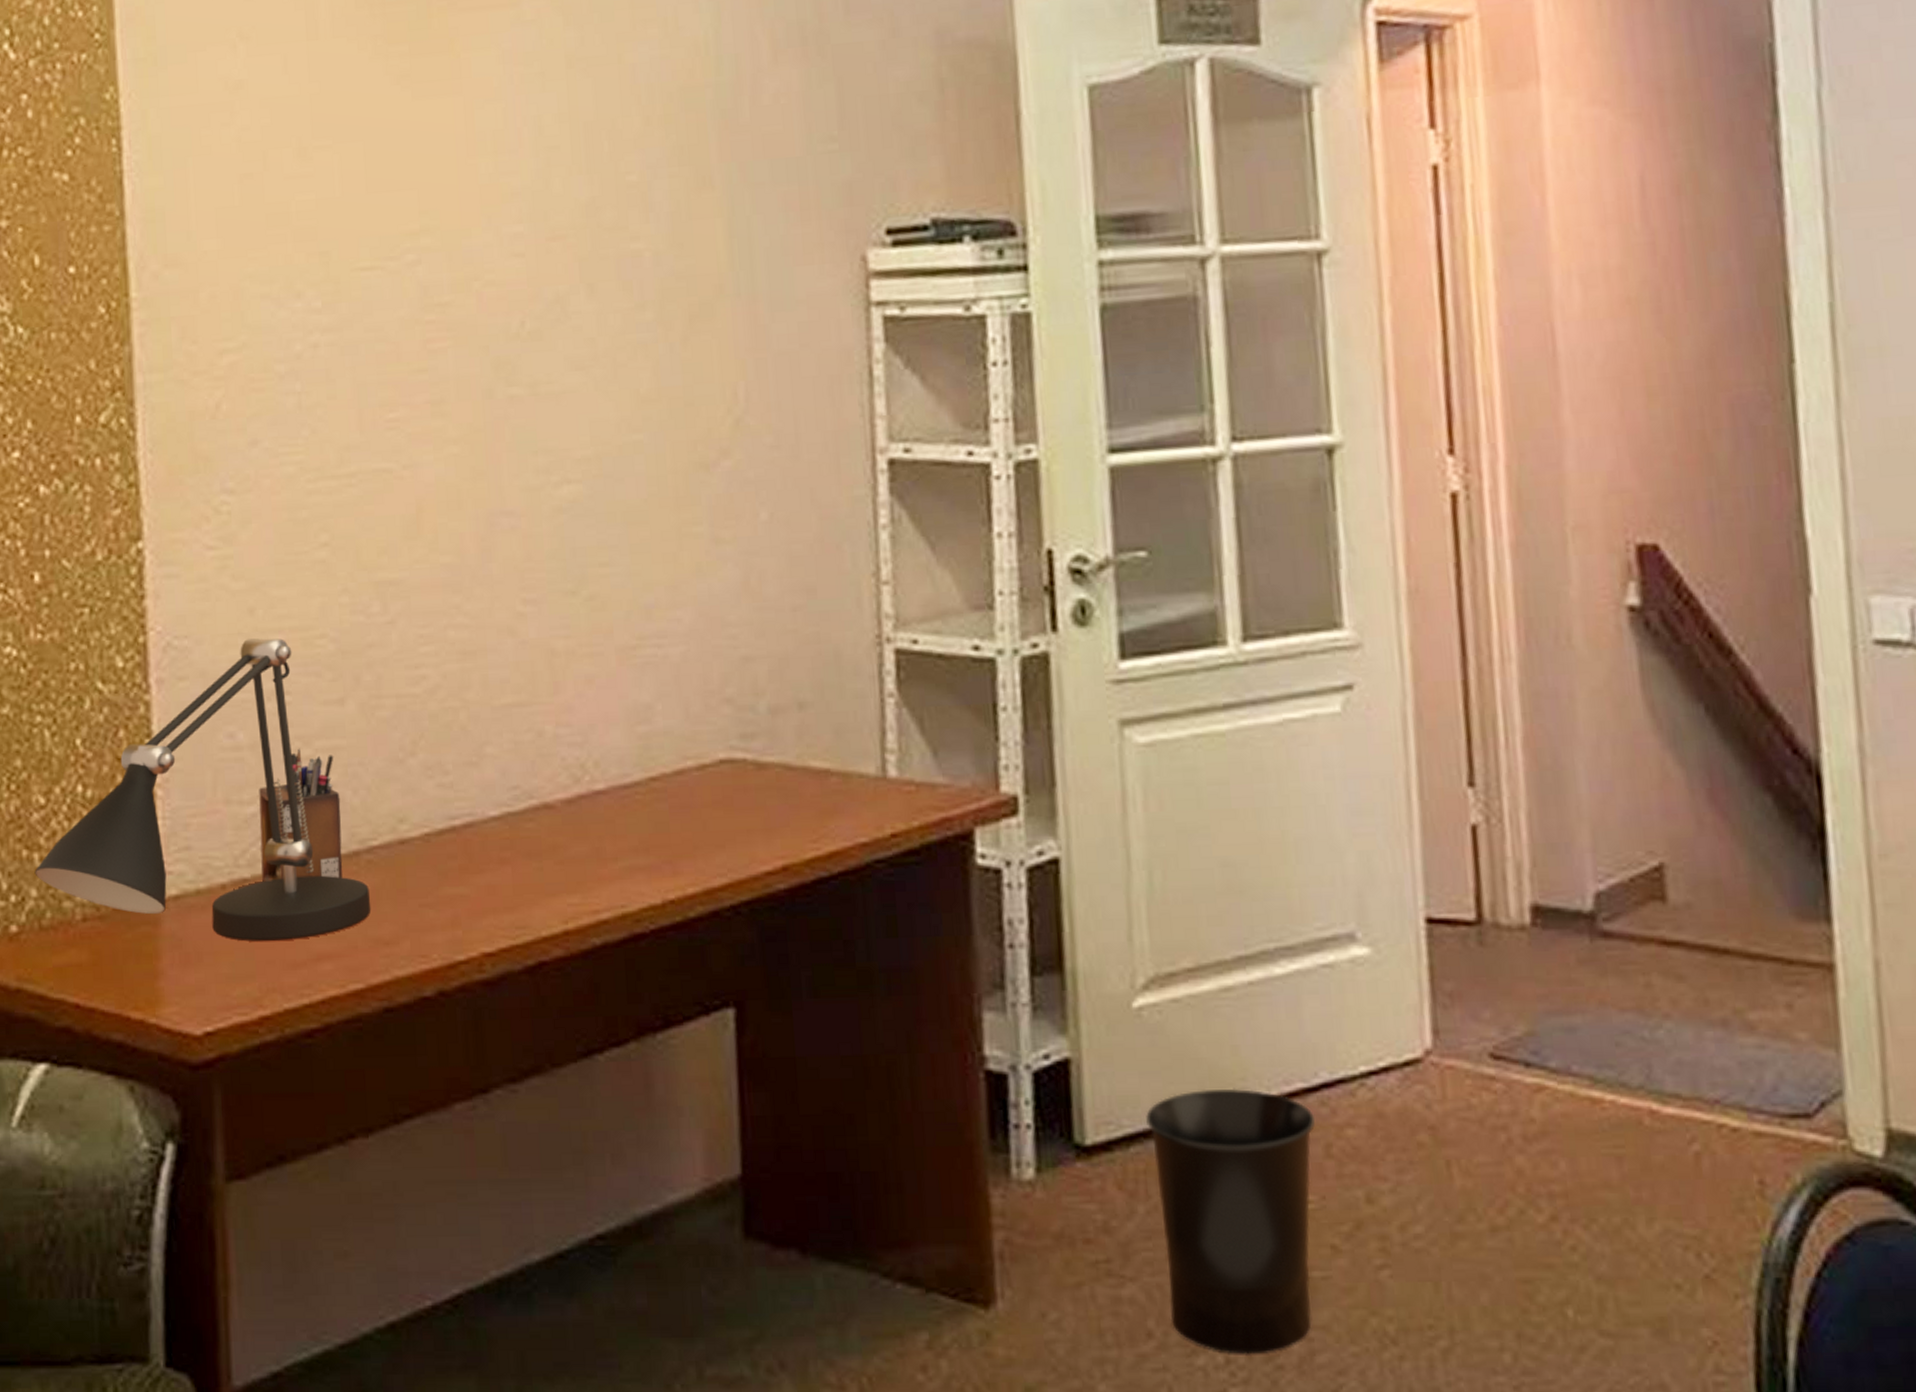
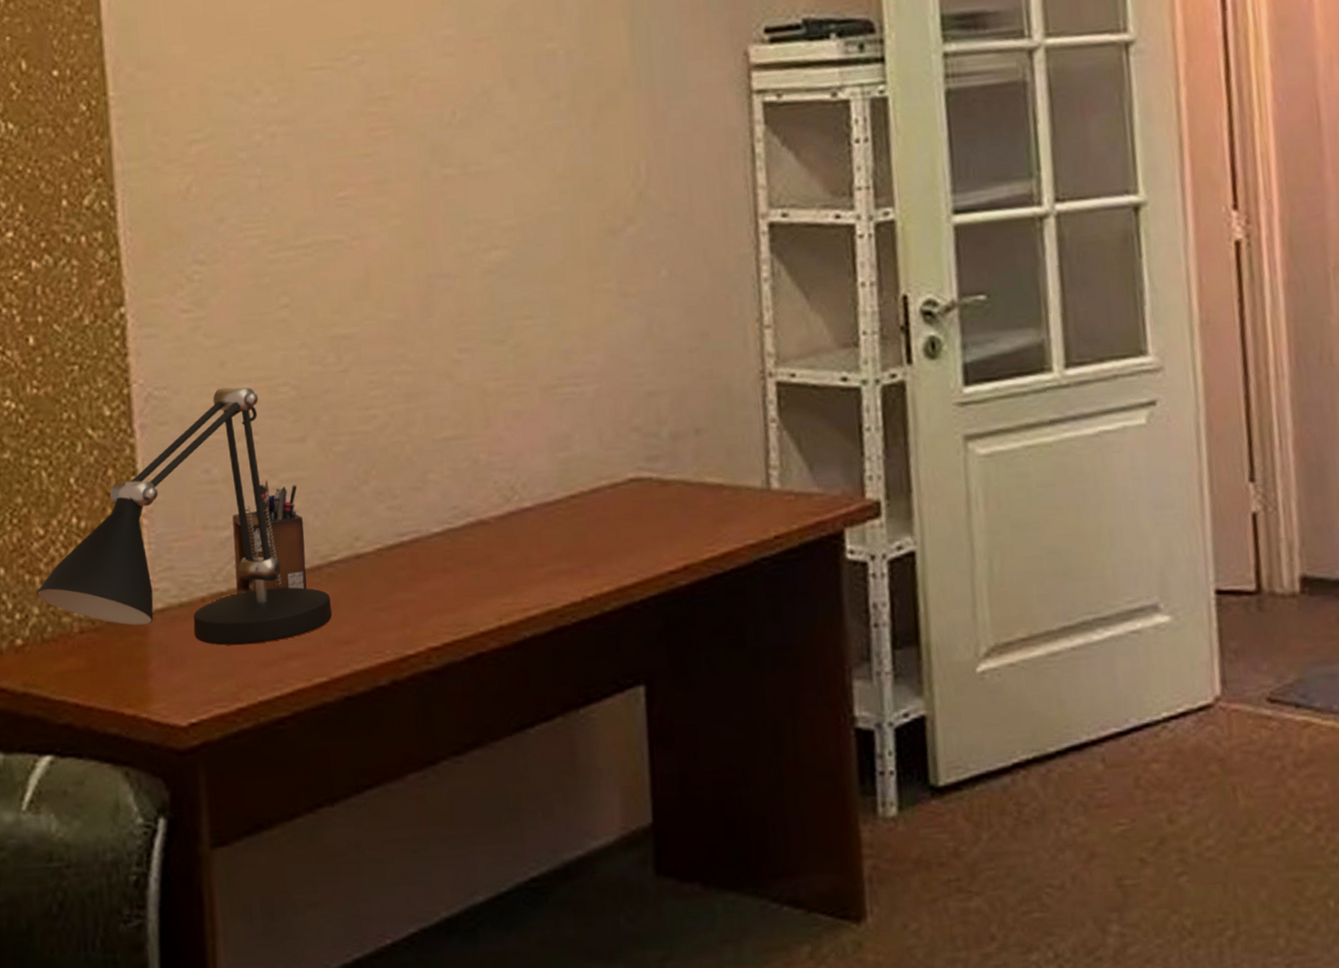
waste bin: present [1146,1088,1316,1354] -> none [988,734,1127,949]

